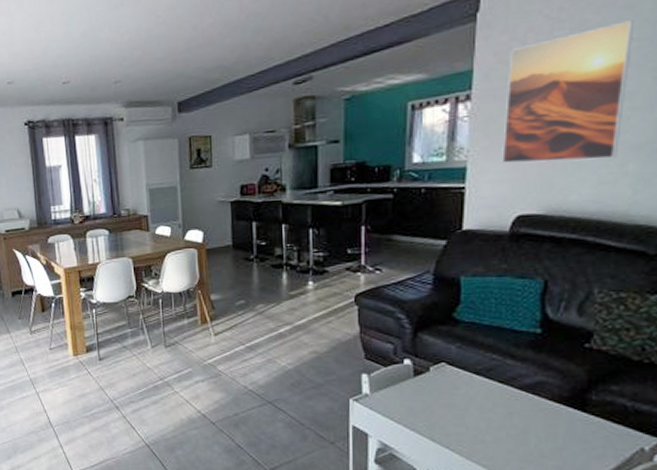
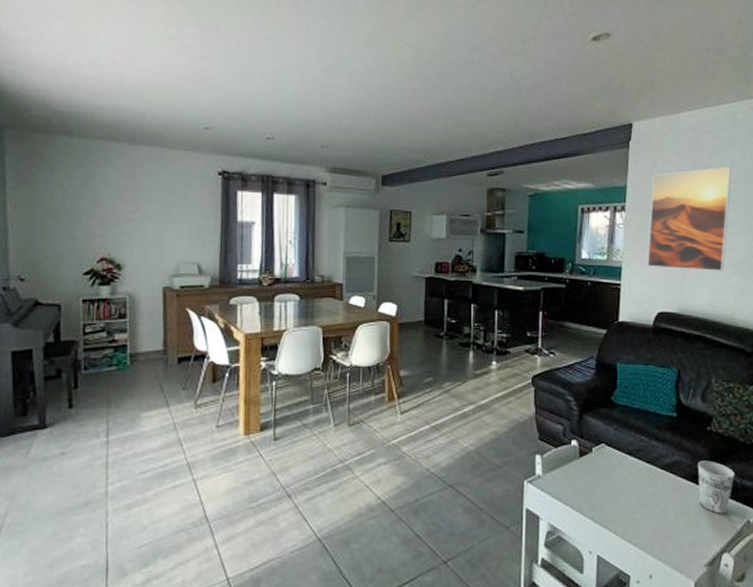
cup: none [570,381,624,440] -> present [698,461,735,514]

